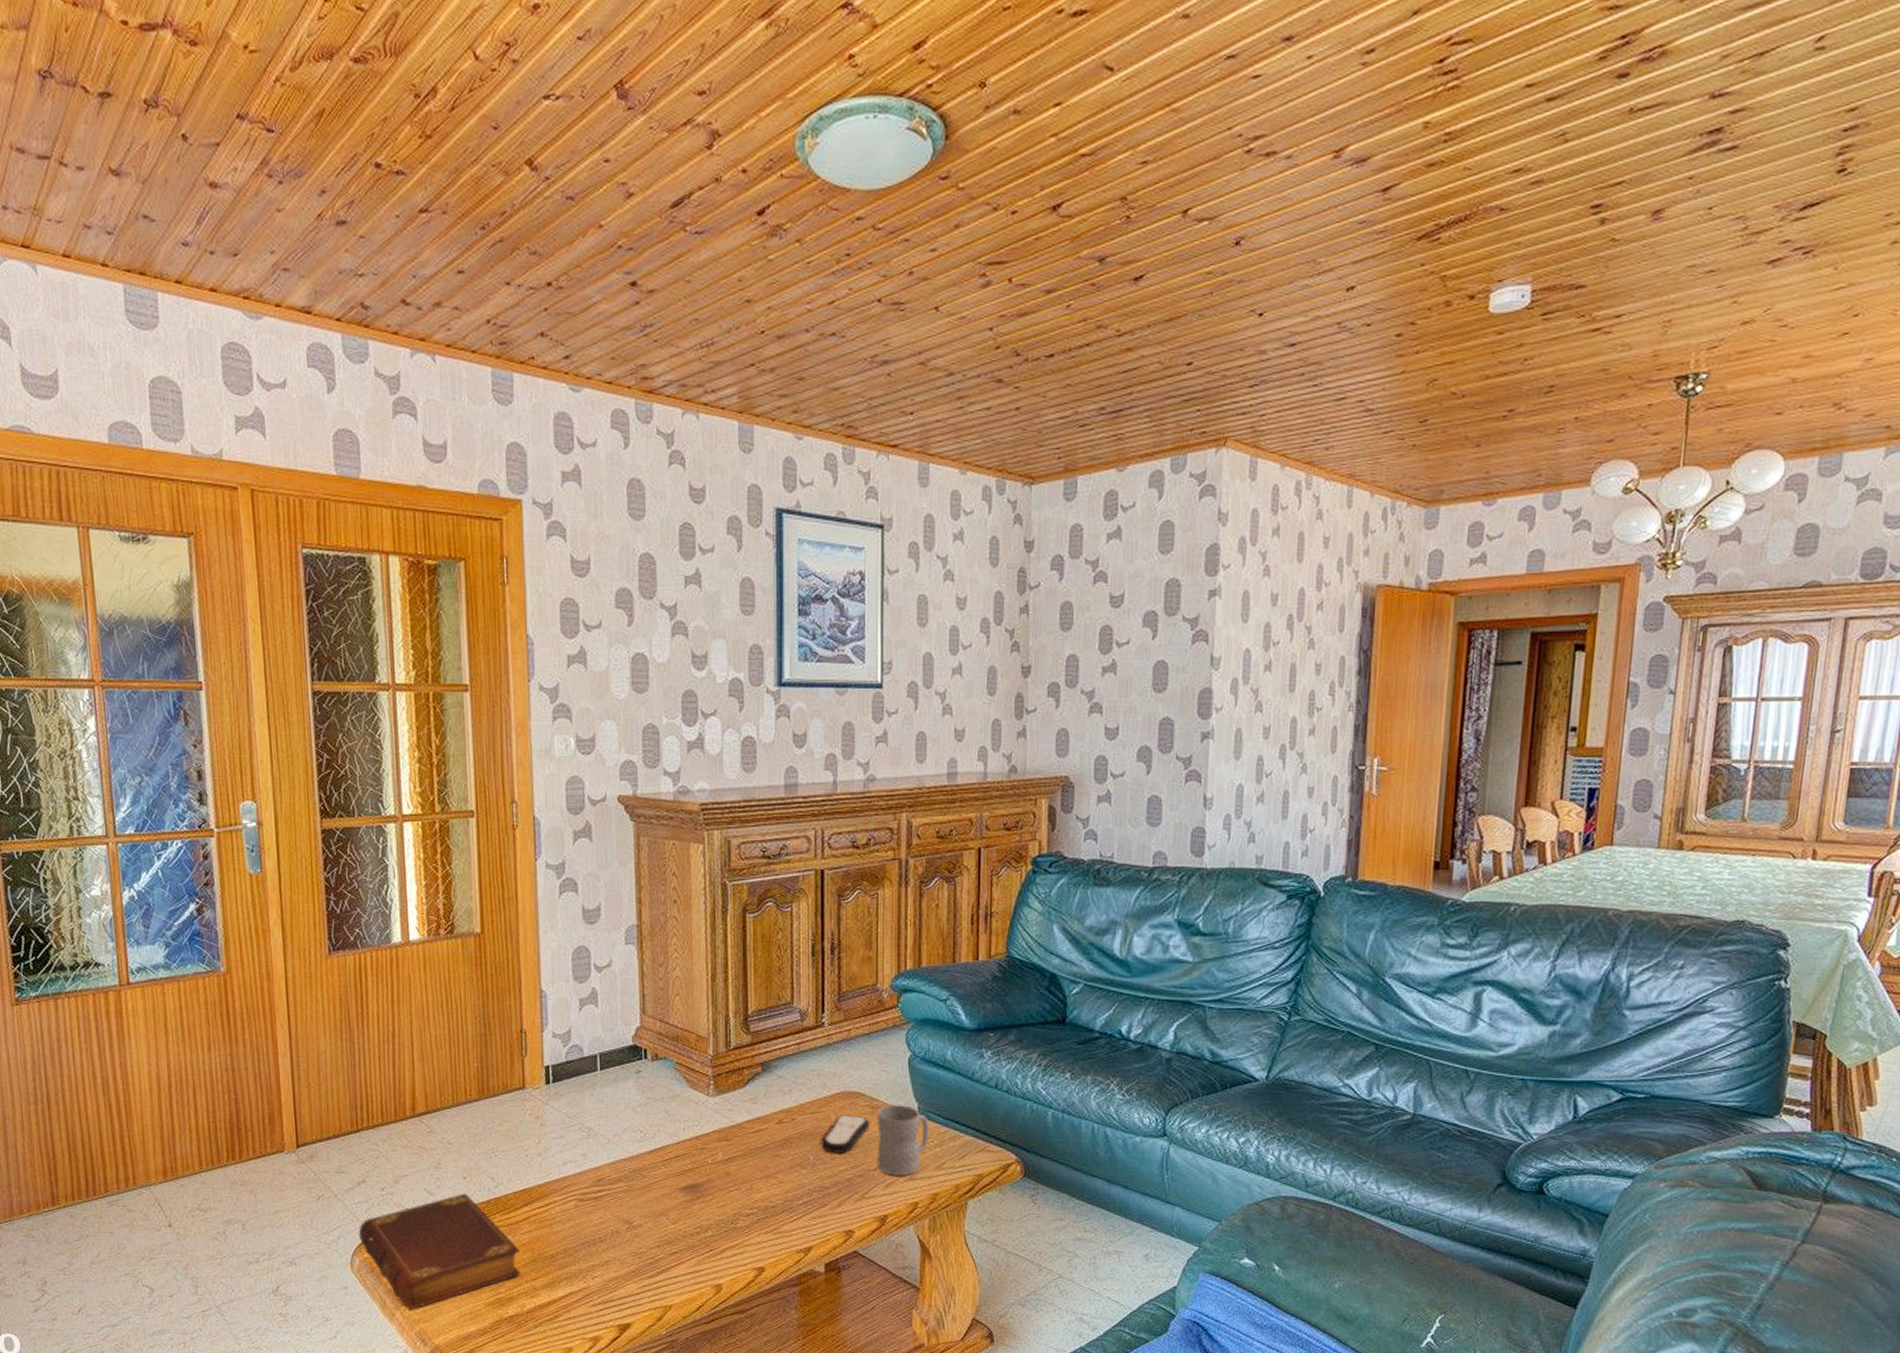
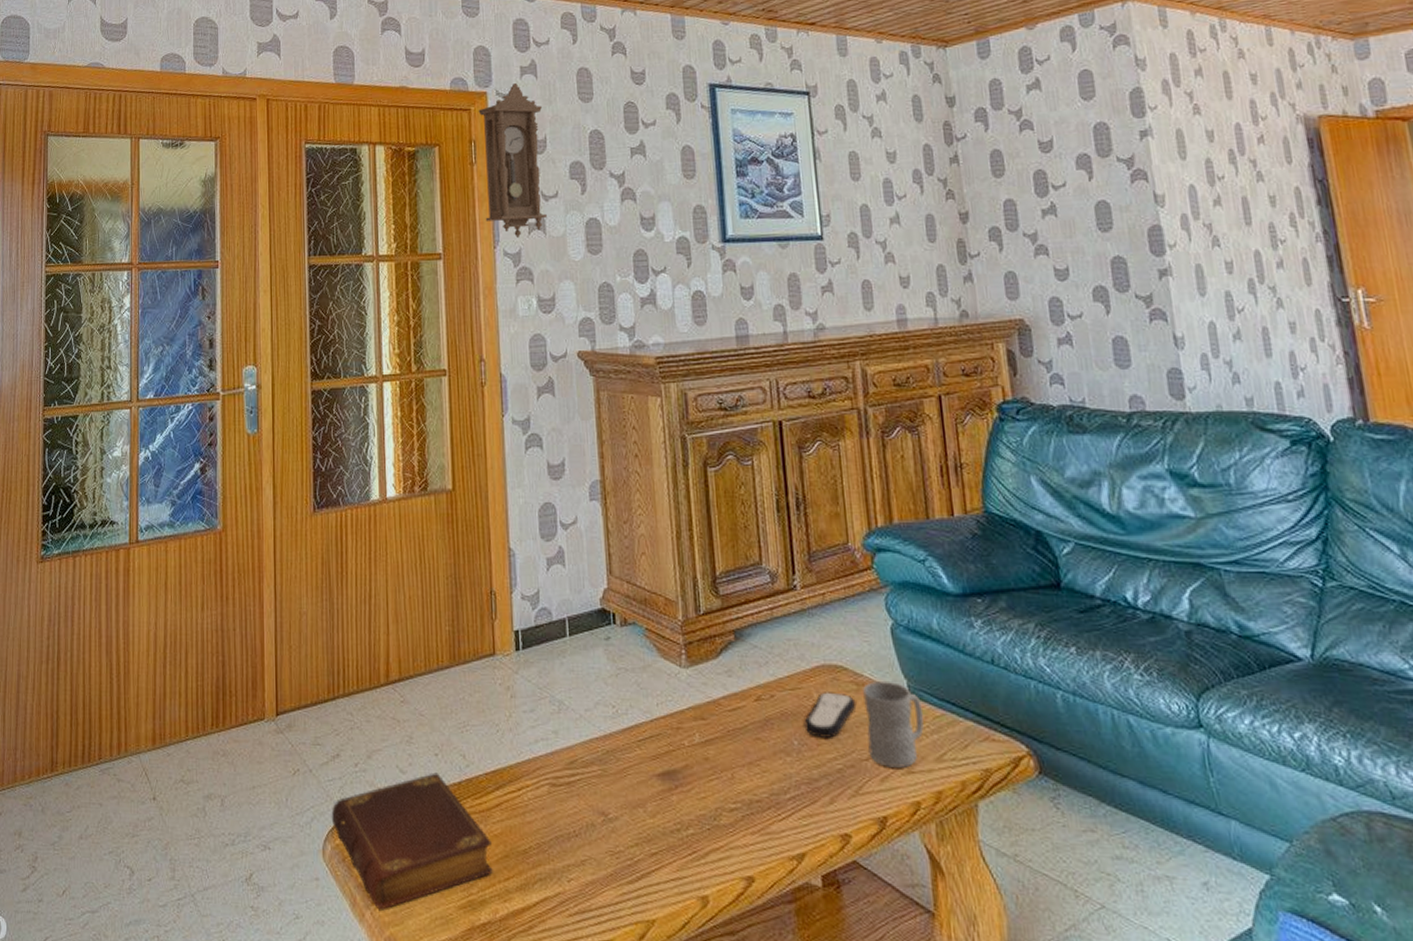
pendulum clock: none [511,492,588,672] -> present [478,83,547,239]

